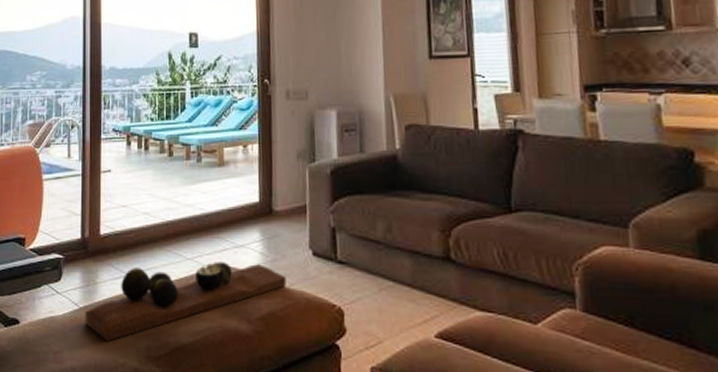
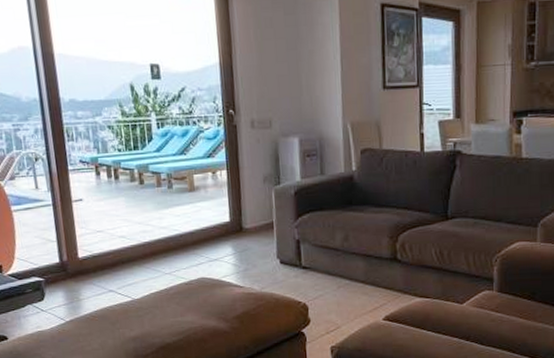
decorative tray: present [85,262,286,341] -> none [72,274,258,347]

